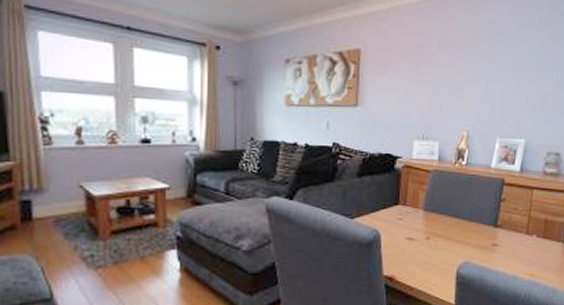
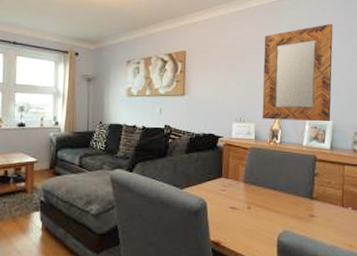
home mirror: none [448,21,535,141] -> present [262,23,333,122]

